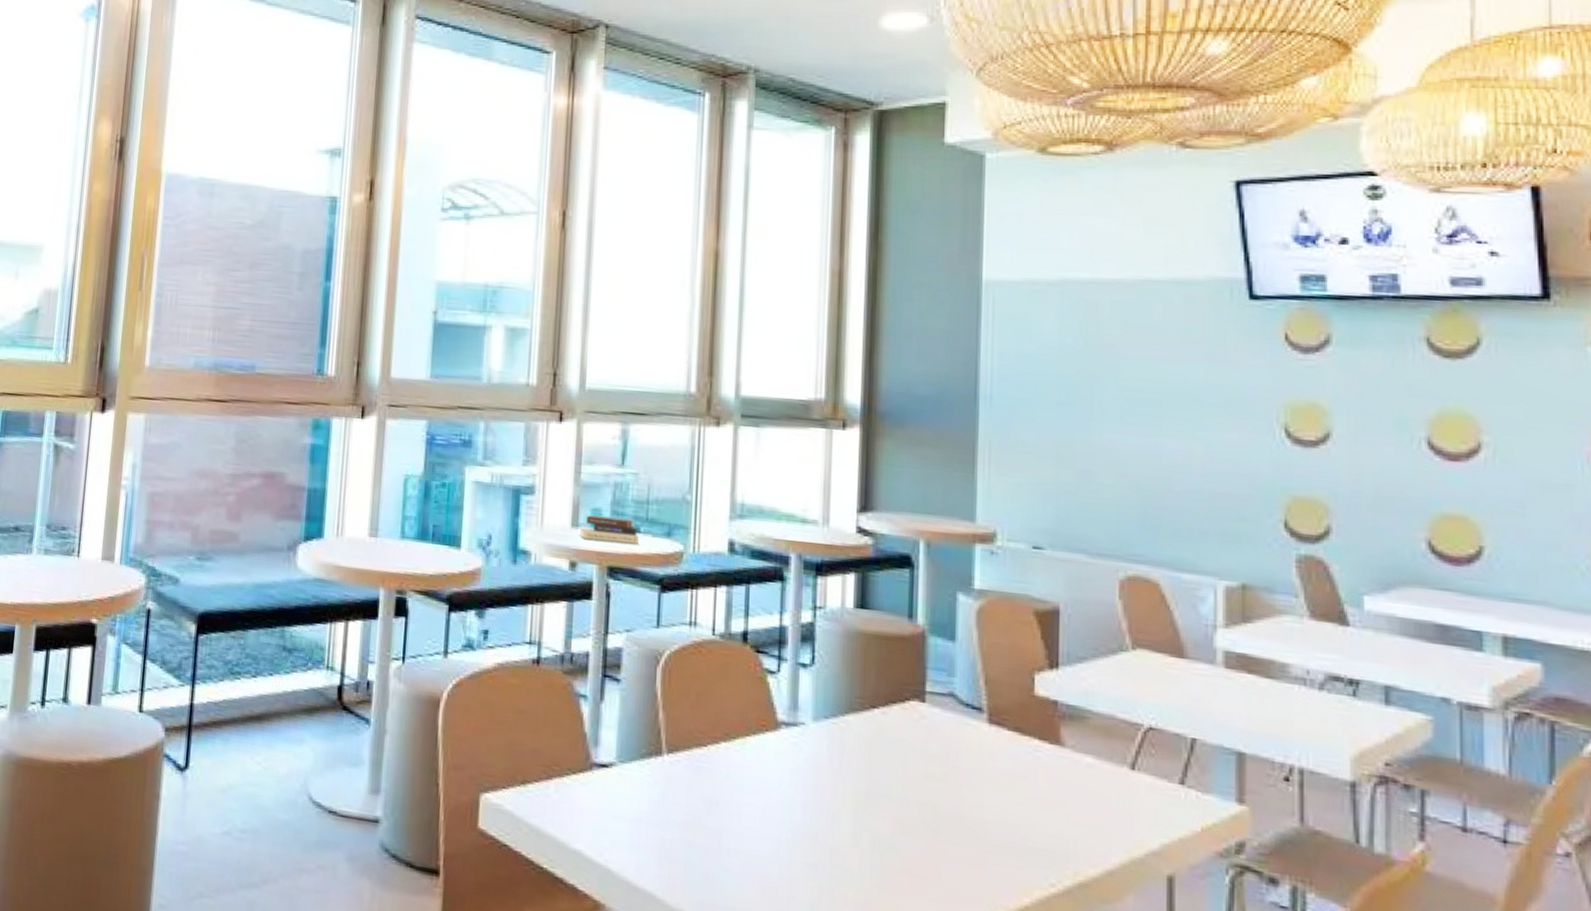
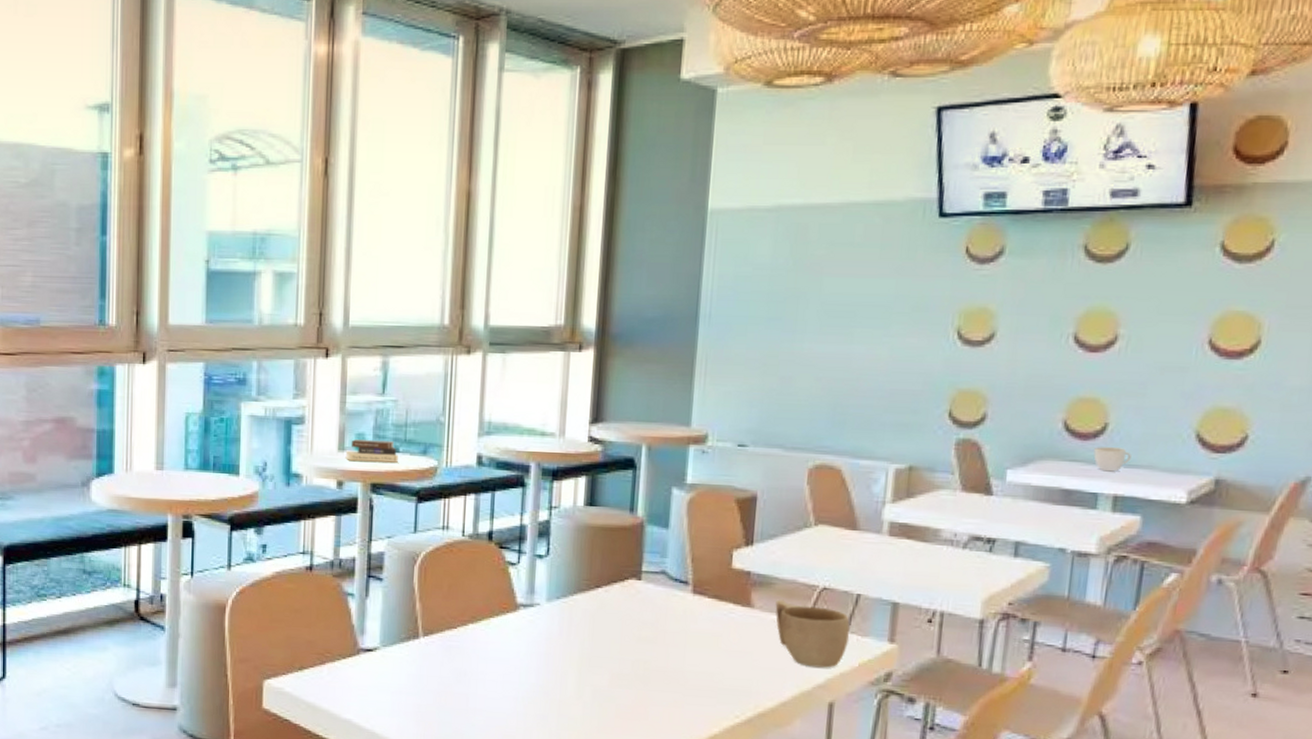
cup: none [1091,738,1187,830] -> present [775,599,851,668]
cup: none [1468,574,1518,607] -> present [1093,447,1131,472]

